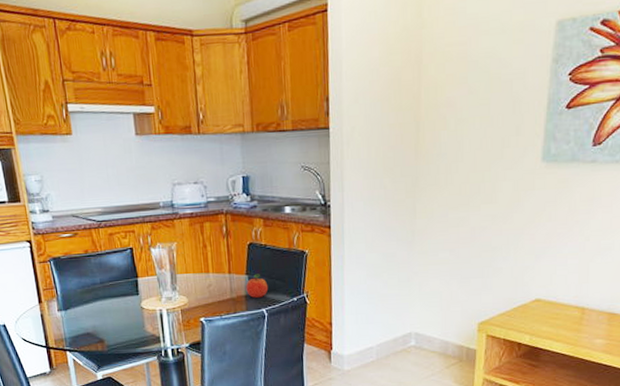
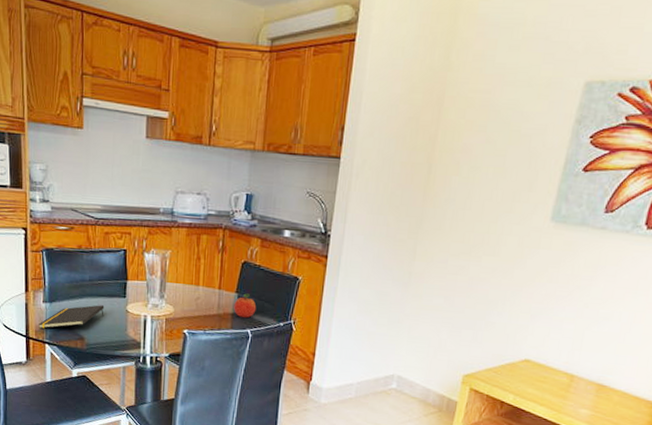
notepad: none [57,306,120,337] -> present [39,305,105,329]

